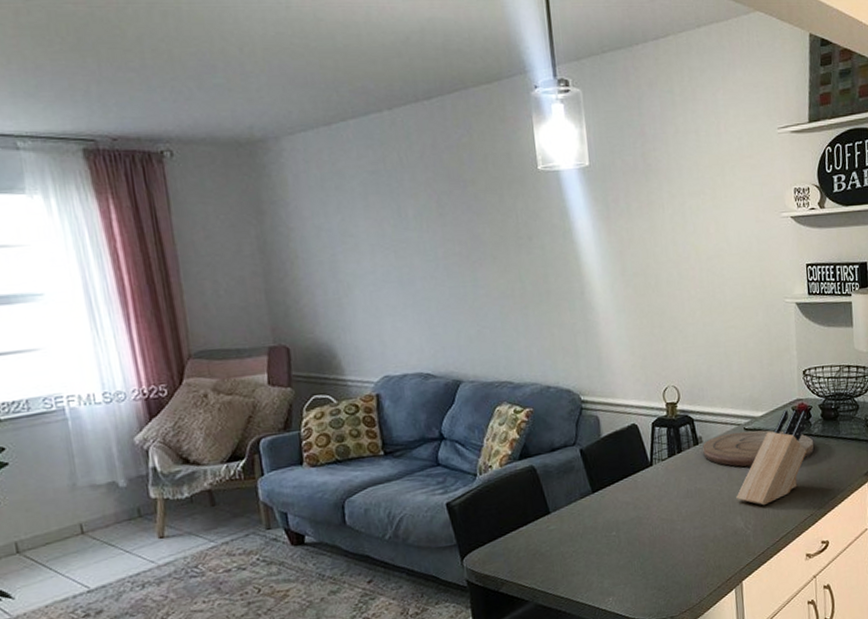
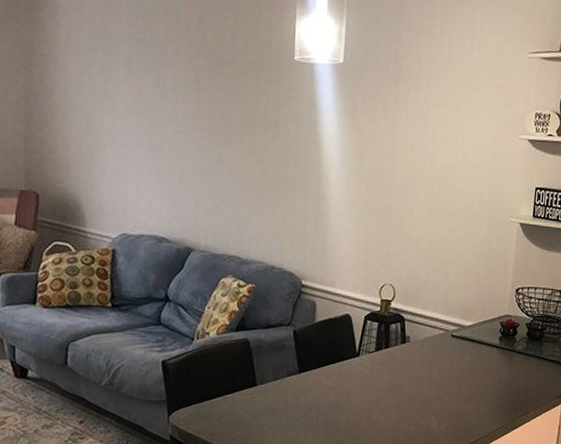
cutting board: present [702,430,814,467] -> none [409,337,515,373]
knife block: present [736,410,807,506] -> none [433,323,513,411]

